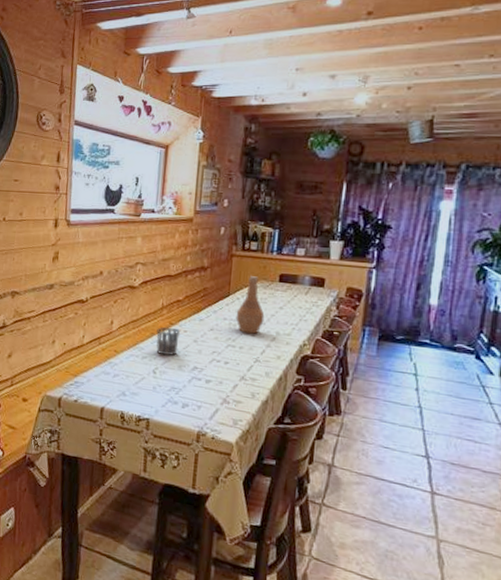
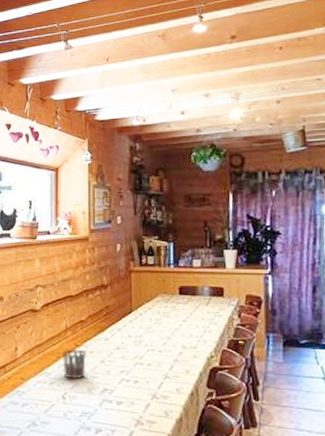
vase: present [236,276,265,334] -> none [140,291,169,350]

